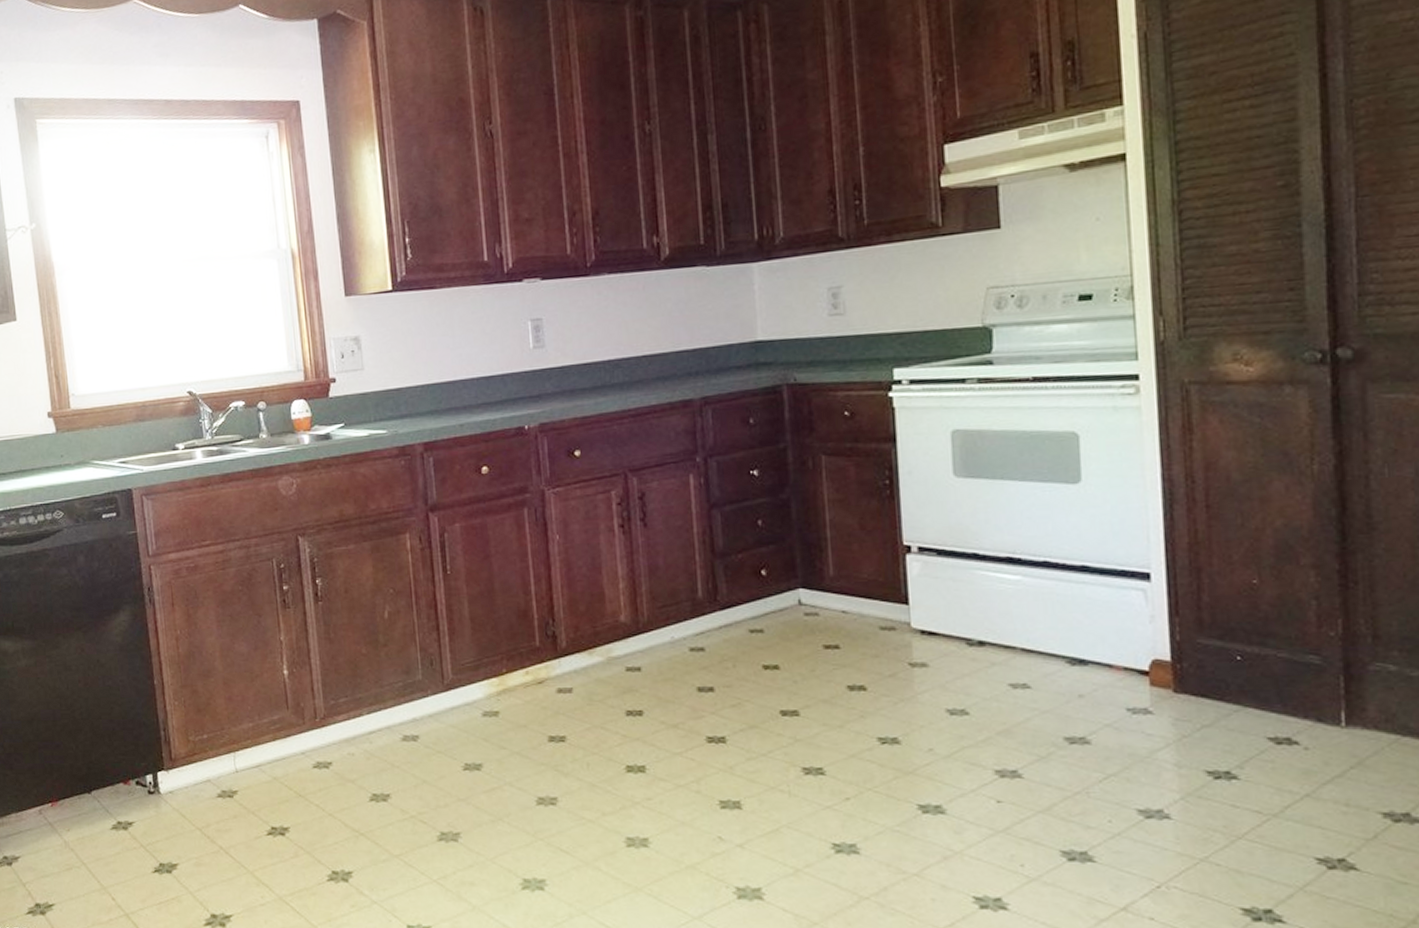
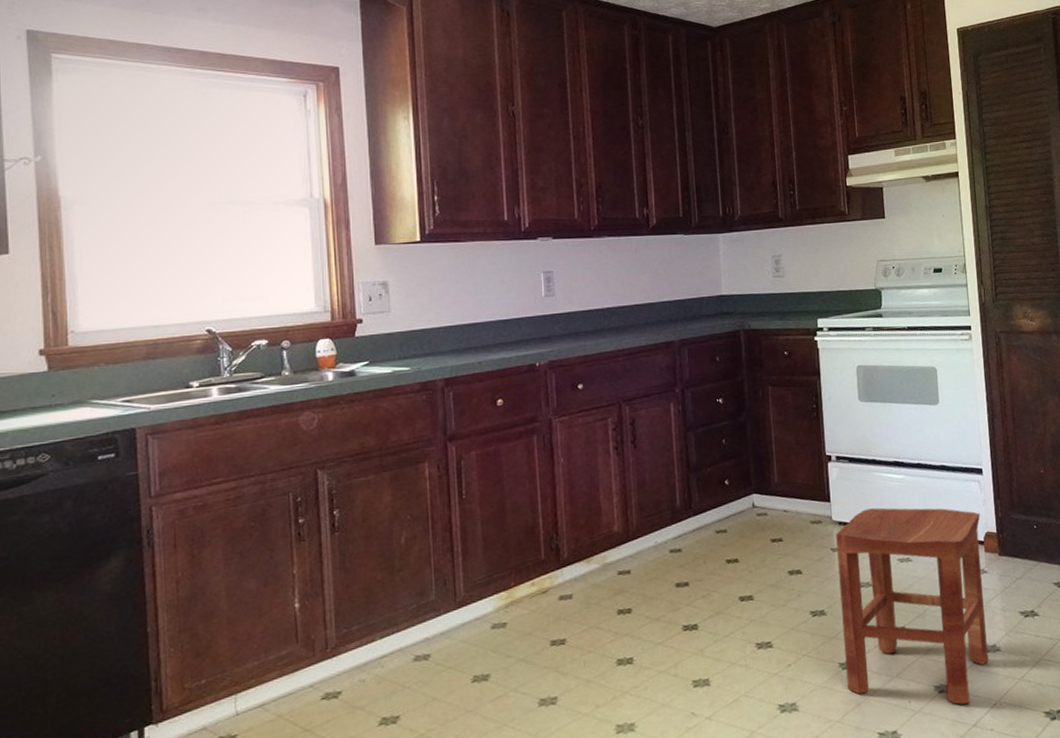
stool: none [916,616,1152,881] -> present [836,507,990,705]

